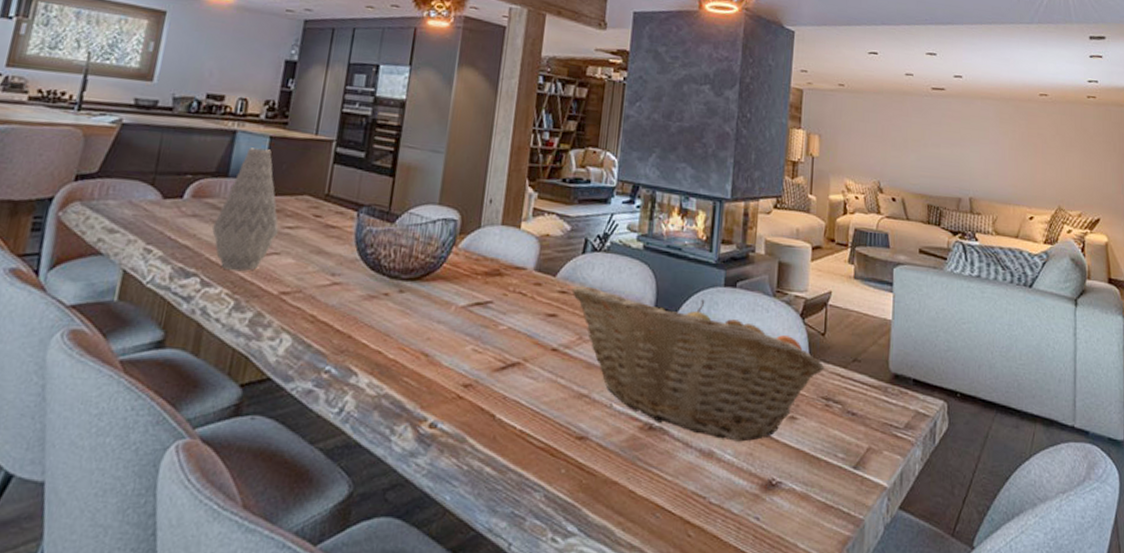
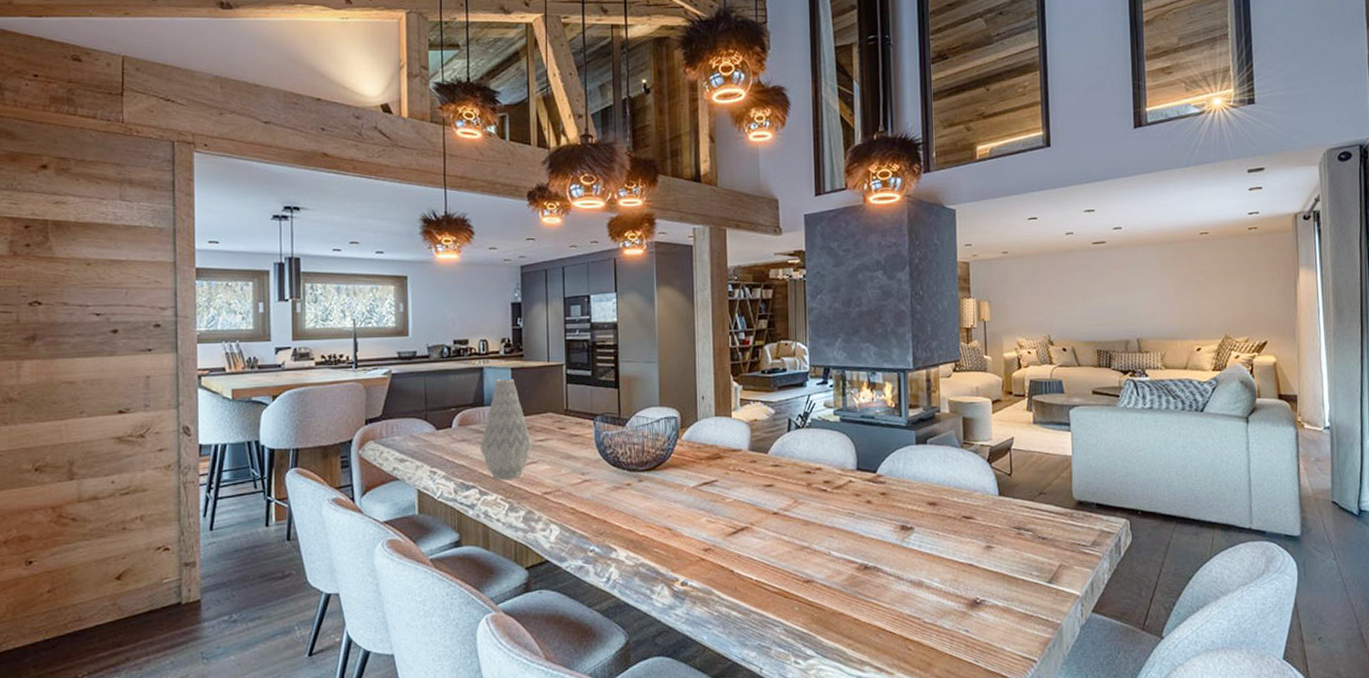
fruit basket: present [572,285,825,442] -> none [783,457,1014,571]

